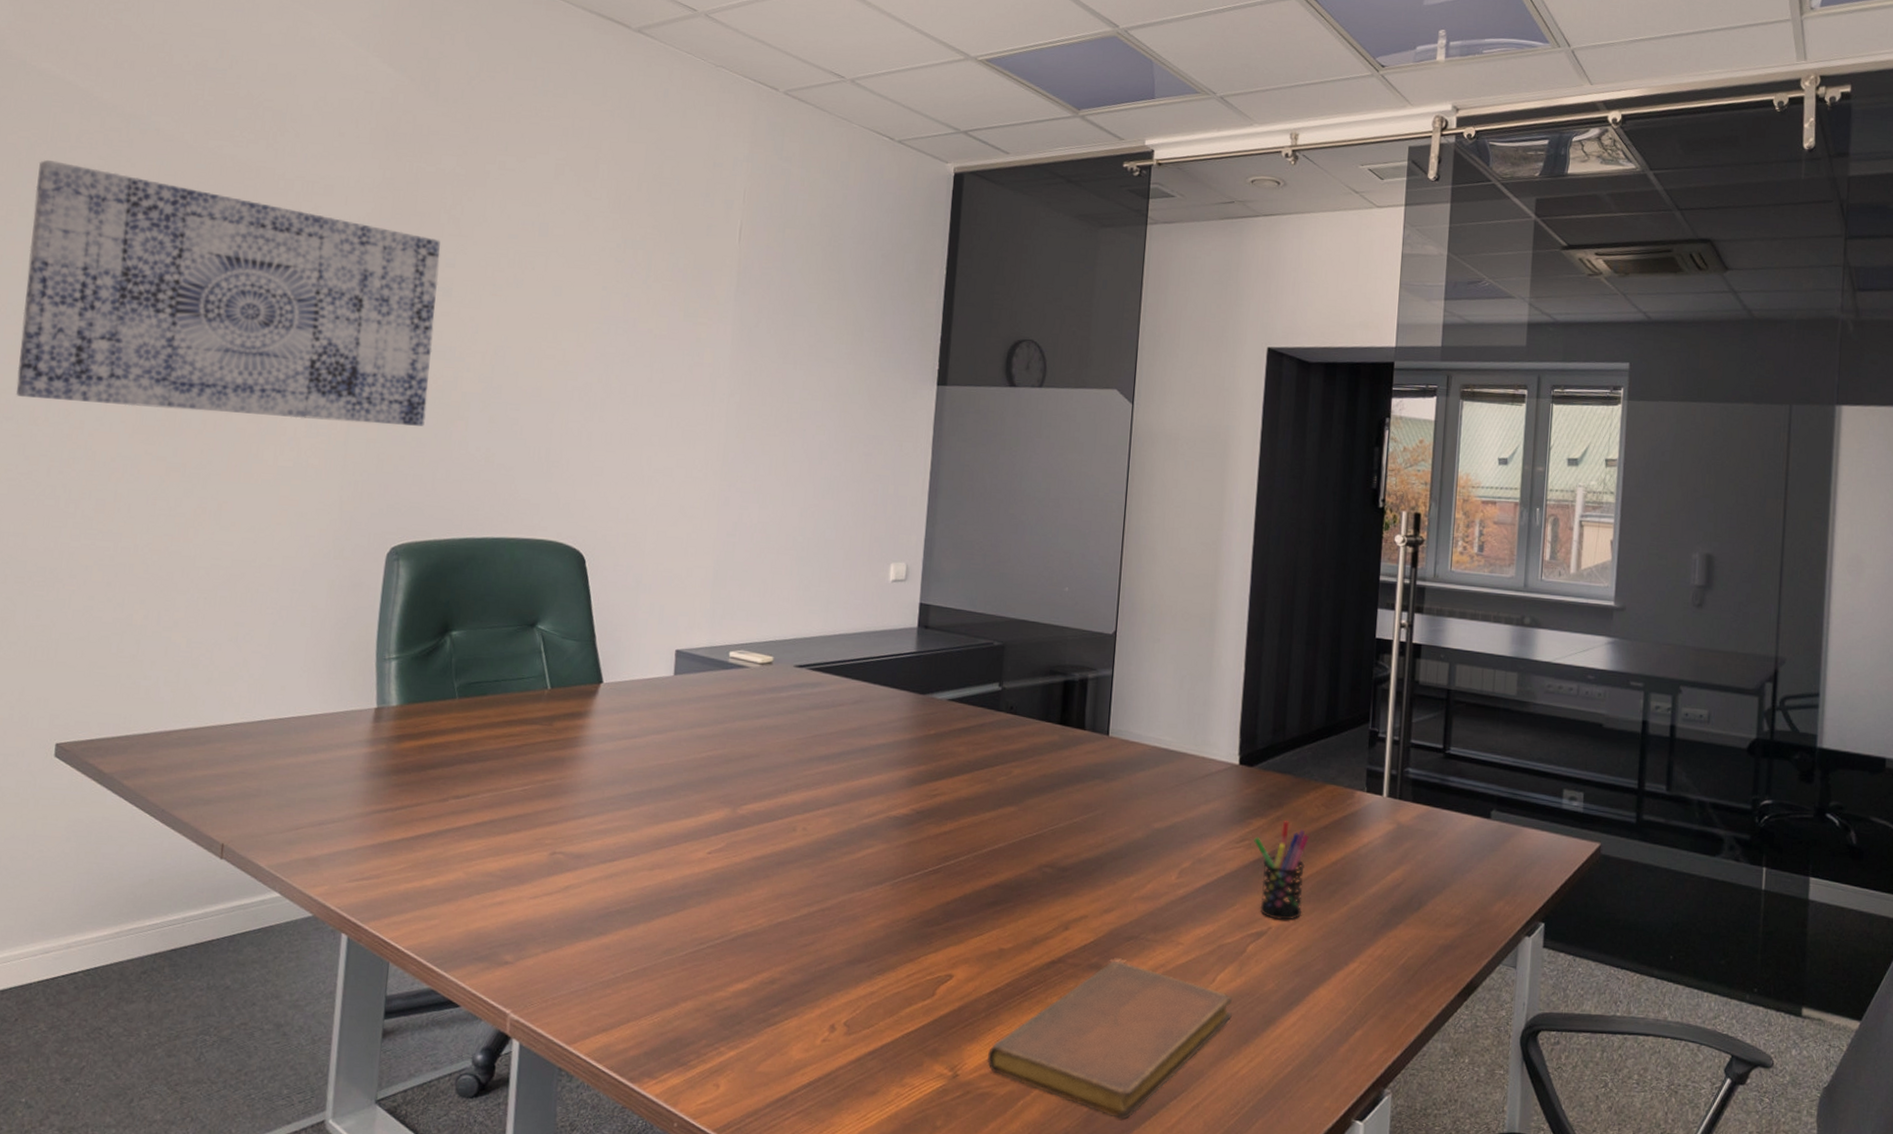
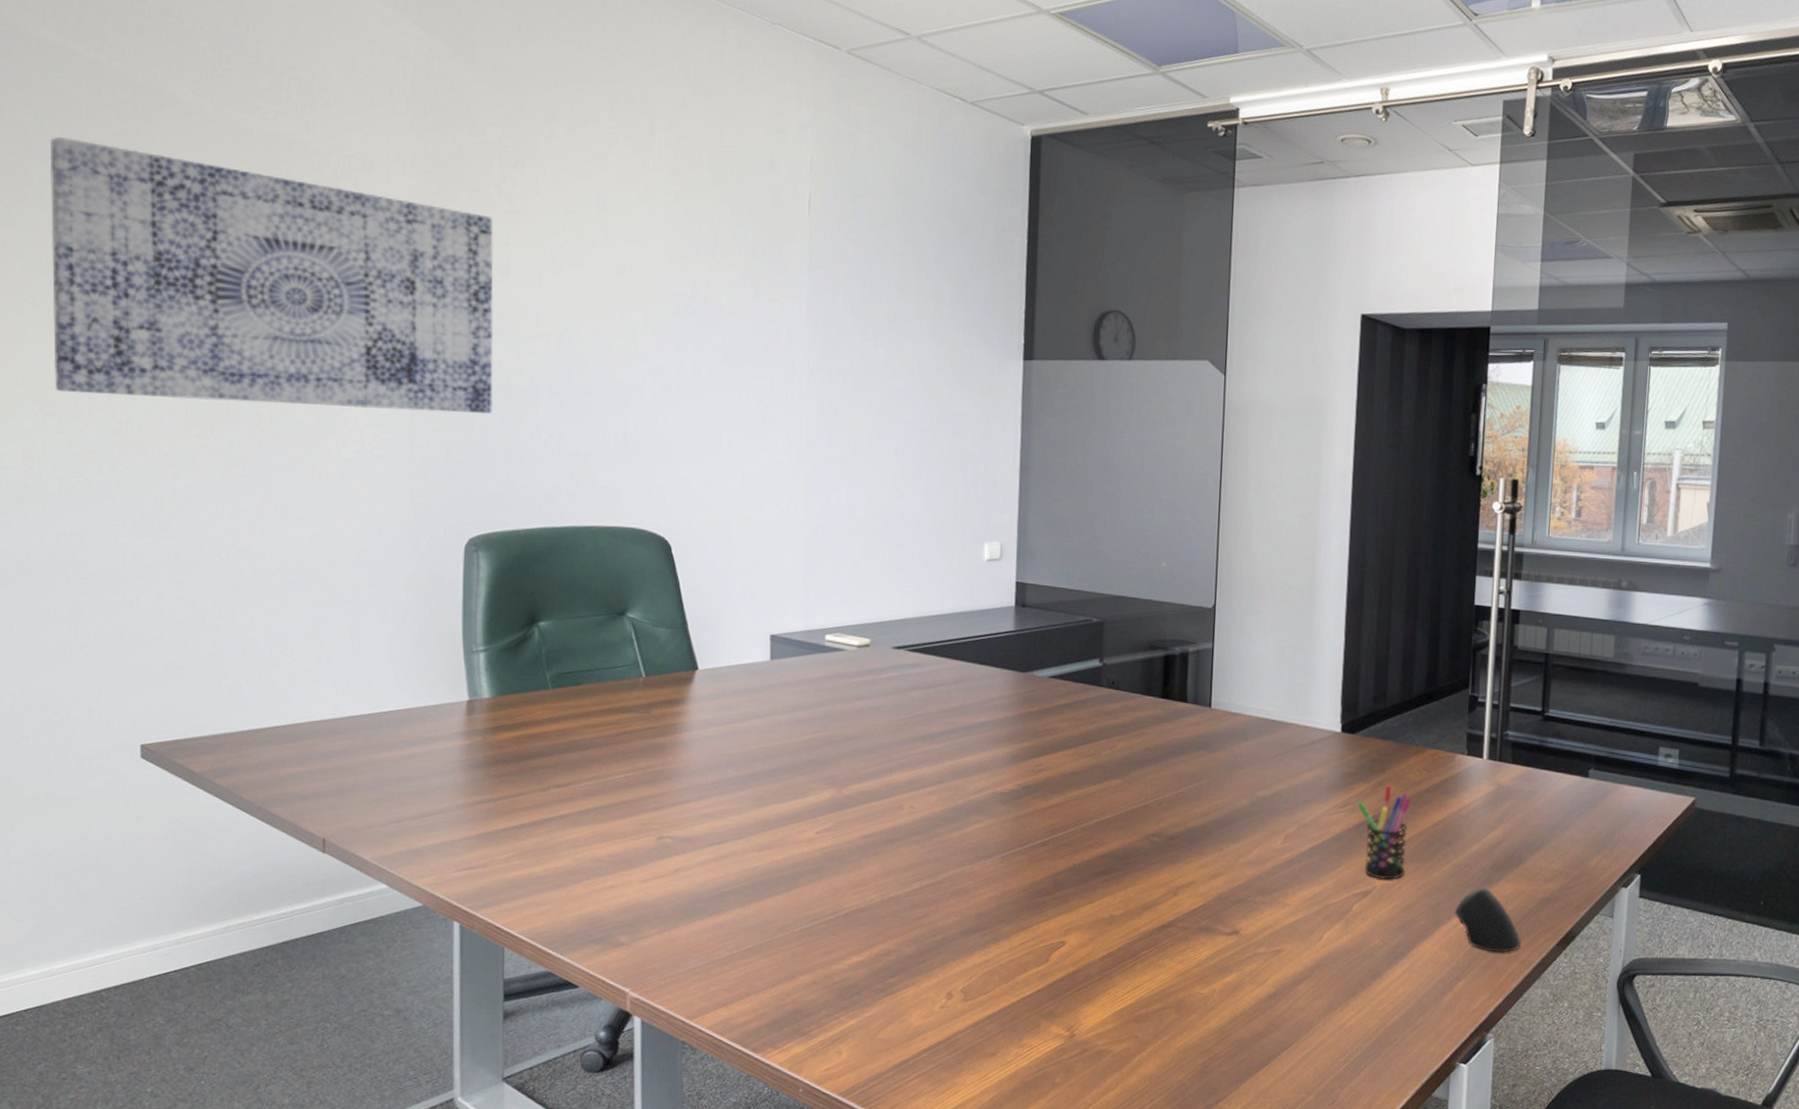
notebook: present [986,961,1233,1120] -> none [1102,923,1340,1070]
computer mouse: none [1351,932,1421,1002] -> present [1454,888,1521,953]

